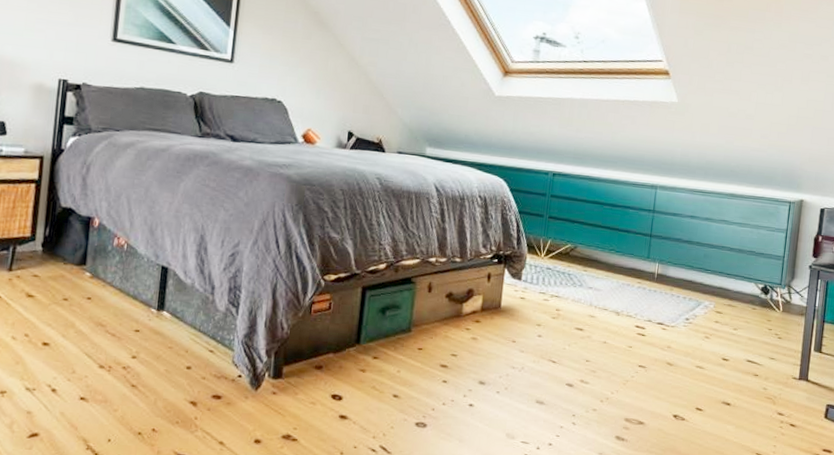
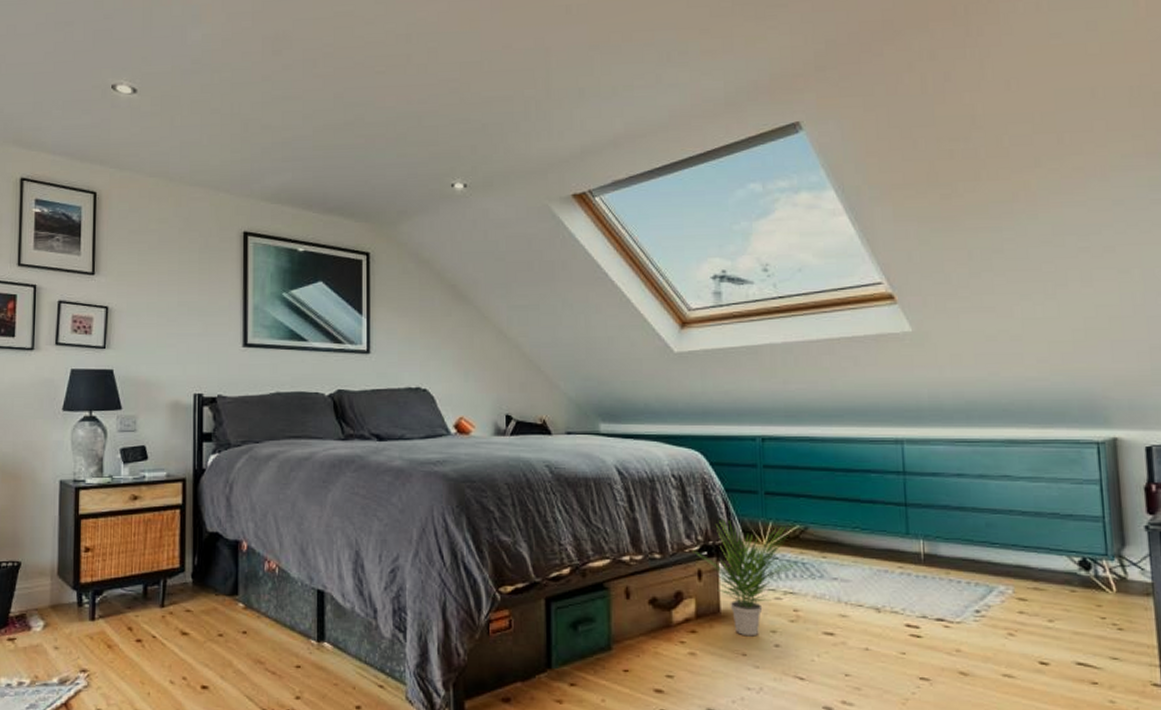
potted plant: none [486,234,564,328] -> present [692,518,797,637]

